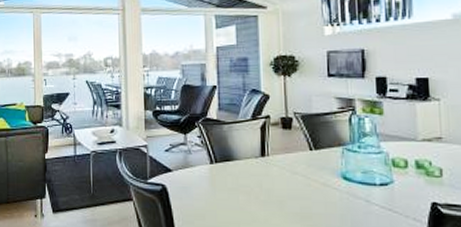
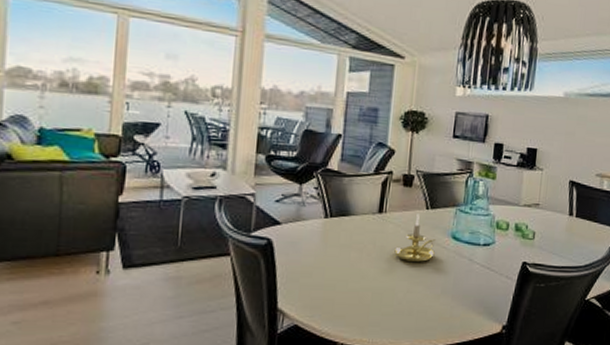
candle holder: none [282,155,325,205] -> present [394,213,436,263]

